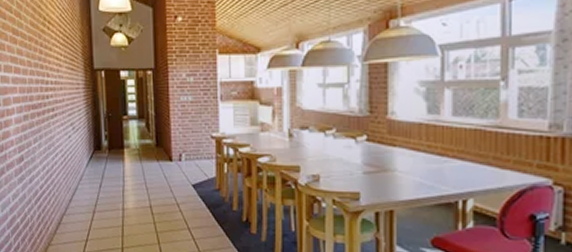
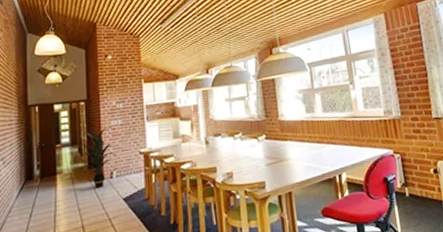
indoor plant: none [144,102,185,170] -> present [77,127,115,189]

